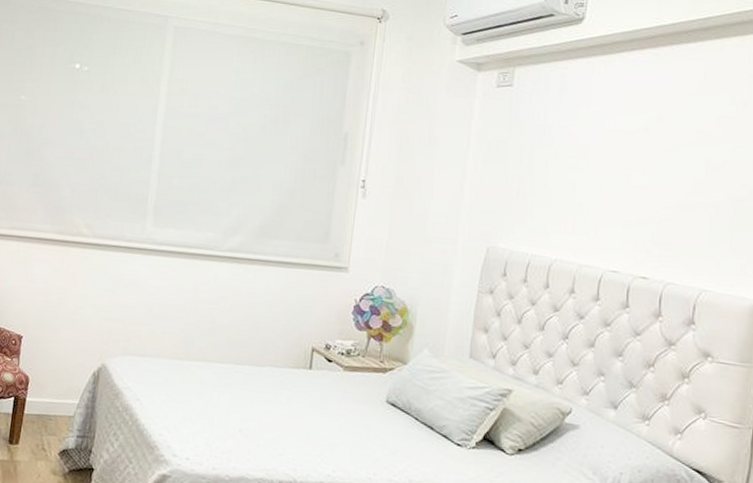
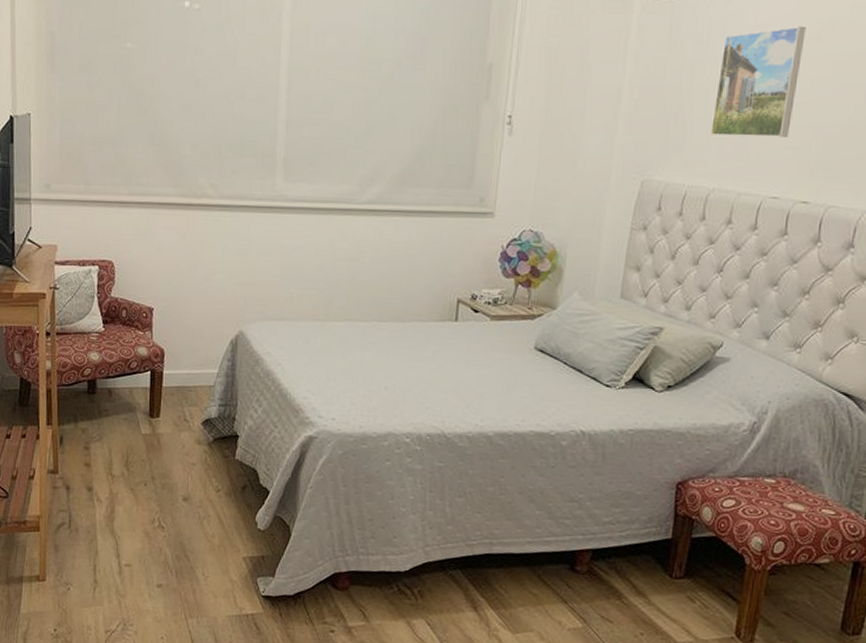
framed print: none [550,117,635,216] -> present [709,25,806,138]

